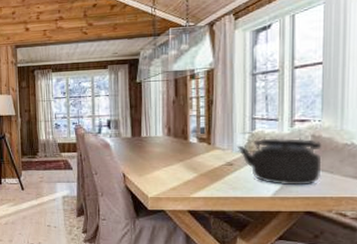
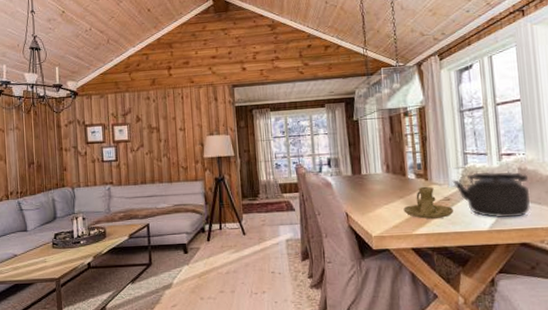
candle holder: none [182,150,236,183] -> present [403,186,454,219]

